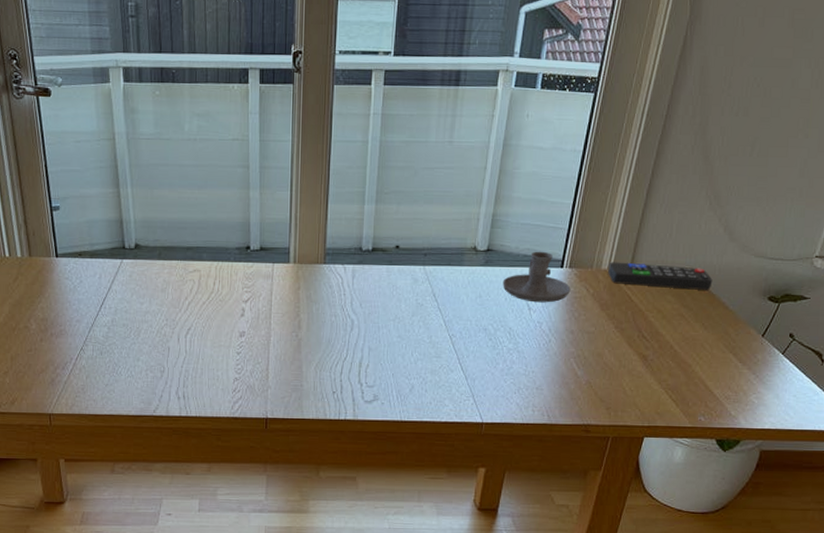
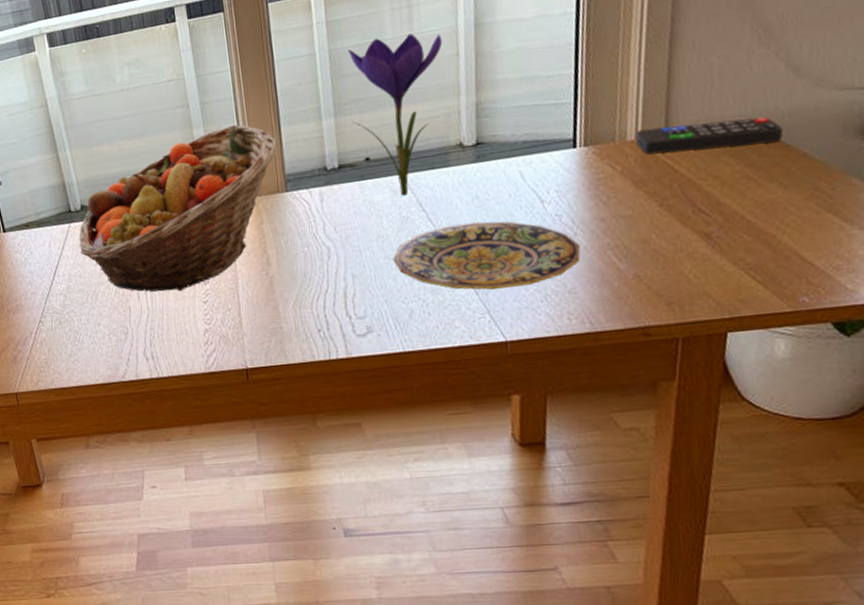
fruit basket: none [128,193,324,339] -> present [79,124,278,292]
flower: none [390,139,475,286] -> present [347,33,443,197]
plate: none [404,317,551,378] -> present [393,221,581,290]
candle holder: present [503,251,571,303] -> none [502,133,592,194]

